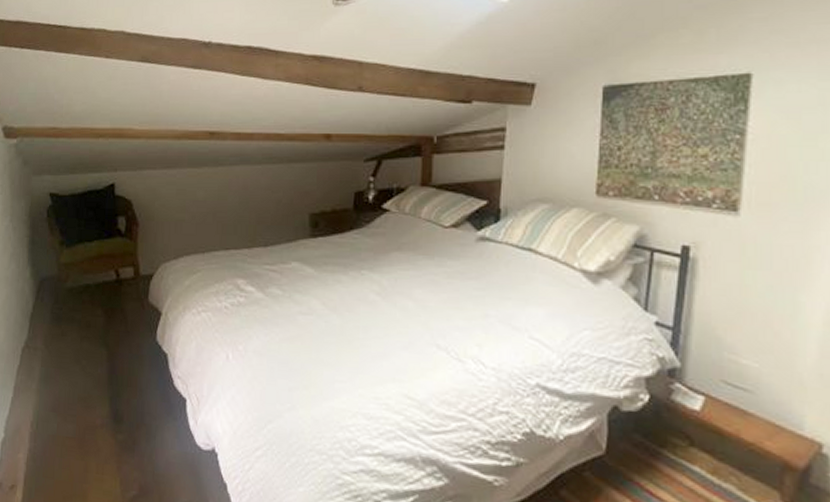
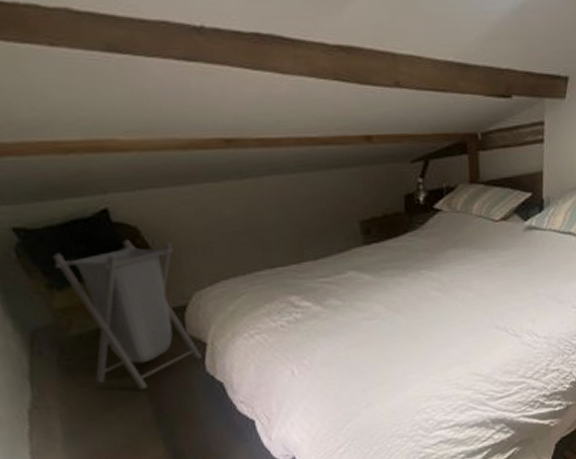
laundry hamper: none [69,210,155,348] -> present [52,239,202,391]

